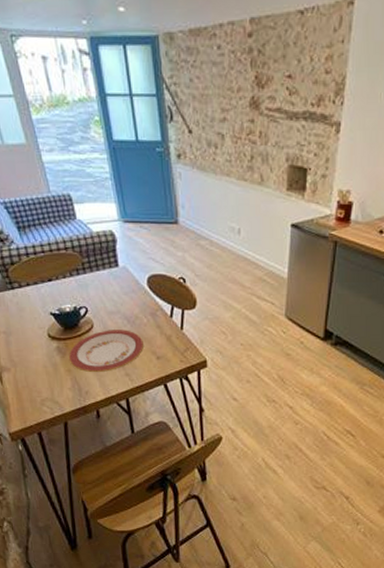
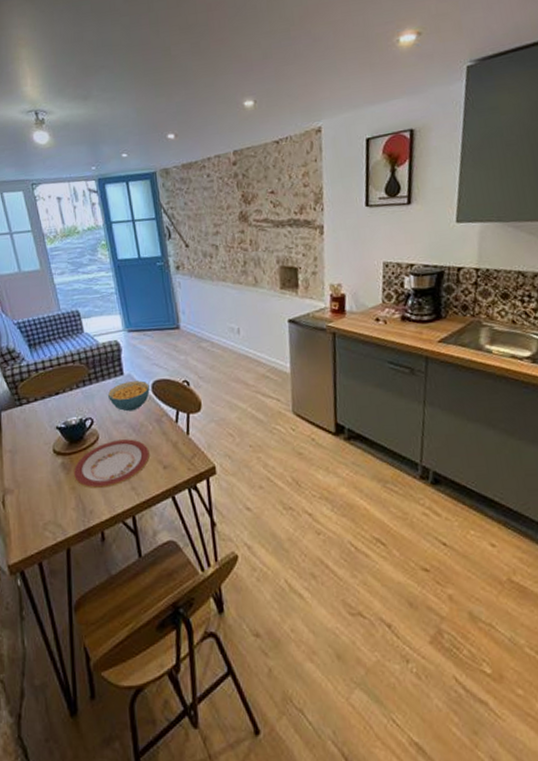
cereal bowl: none [102,274,145,303] -> present [107,380,150,412]

